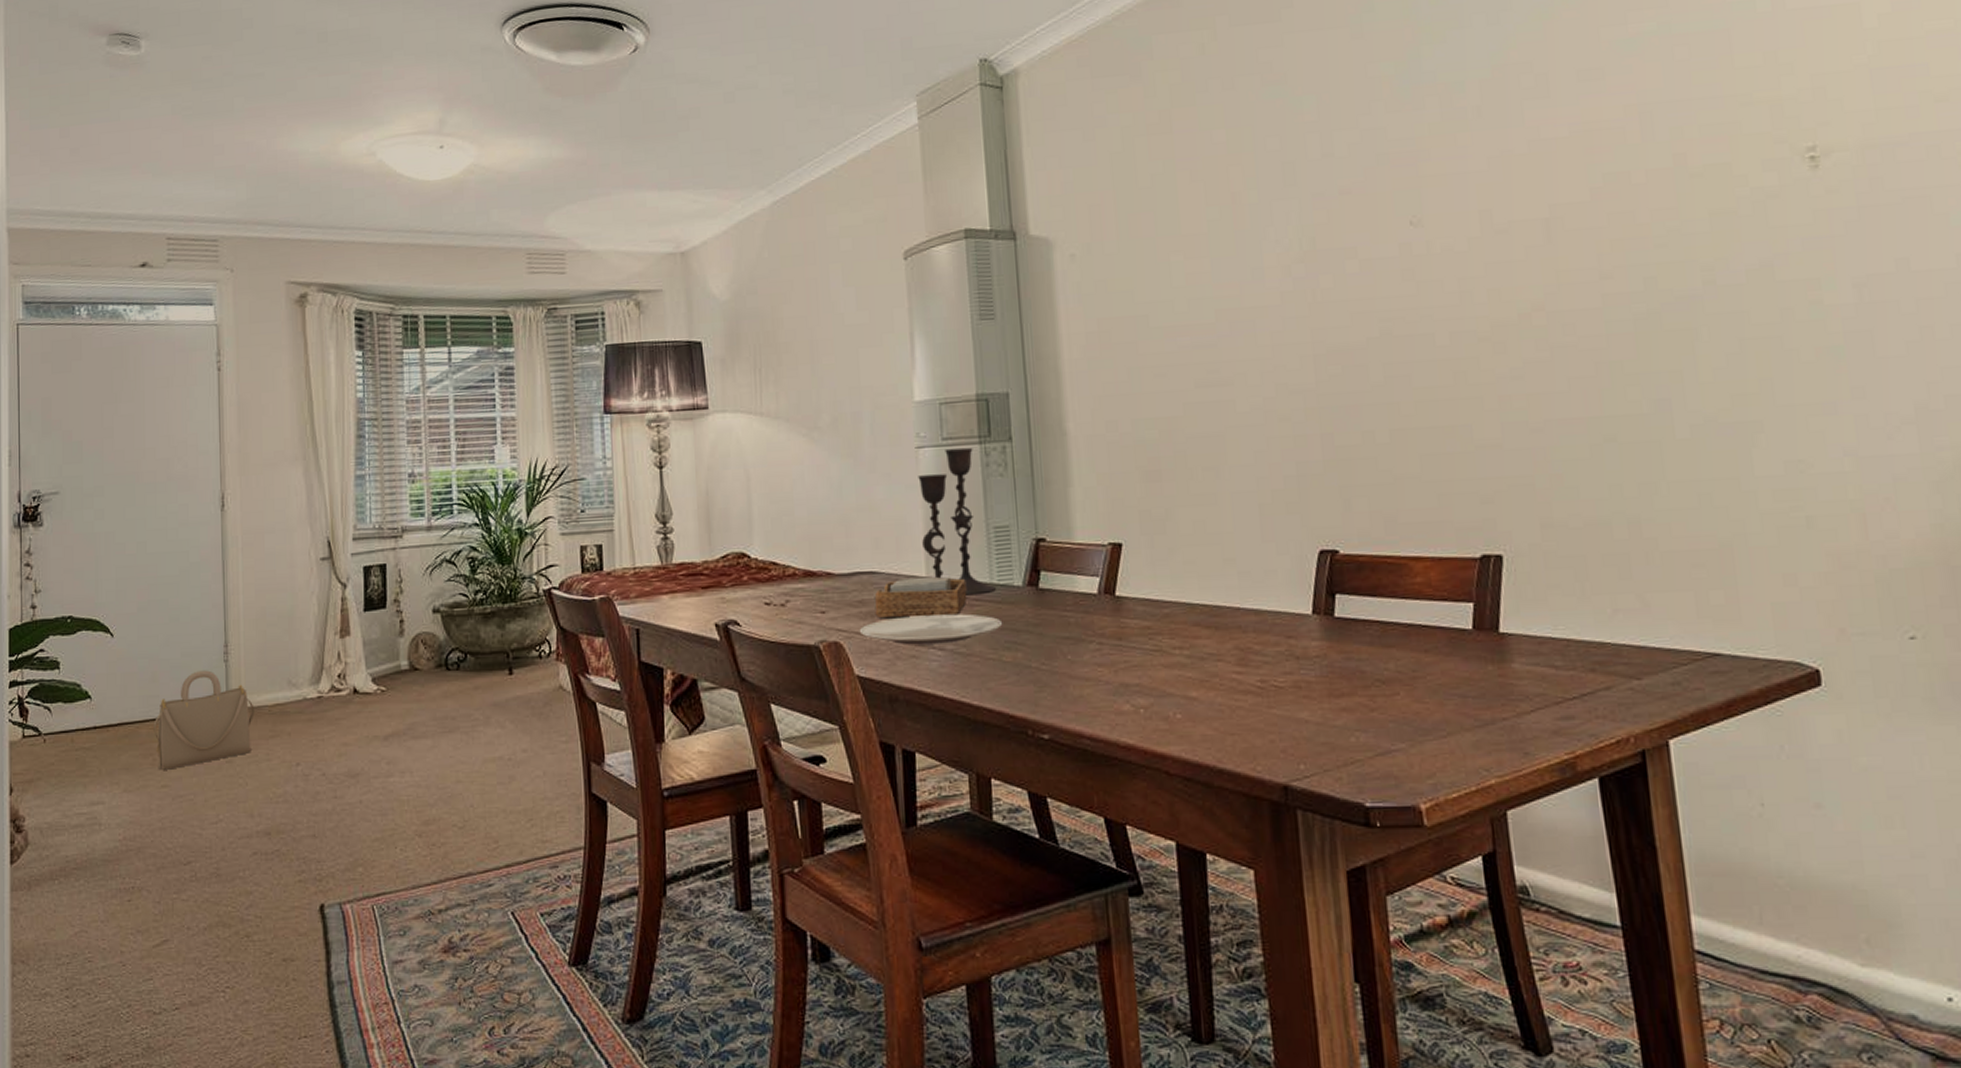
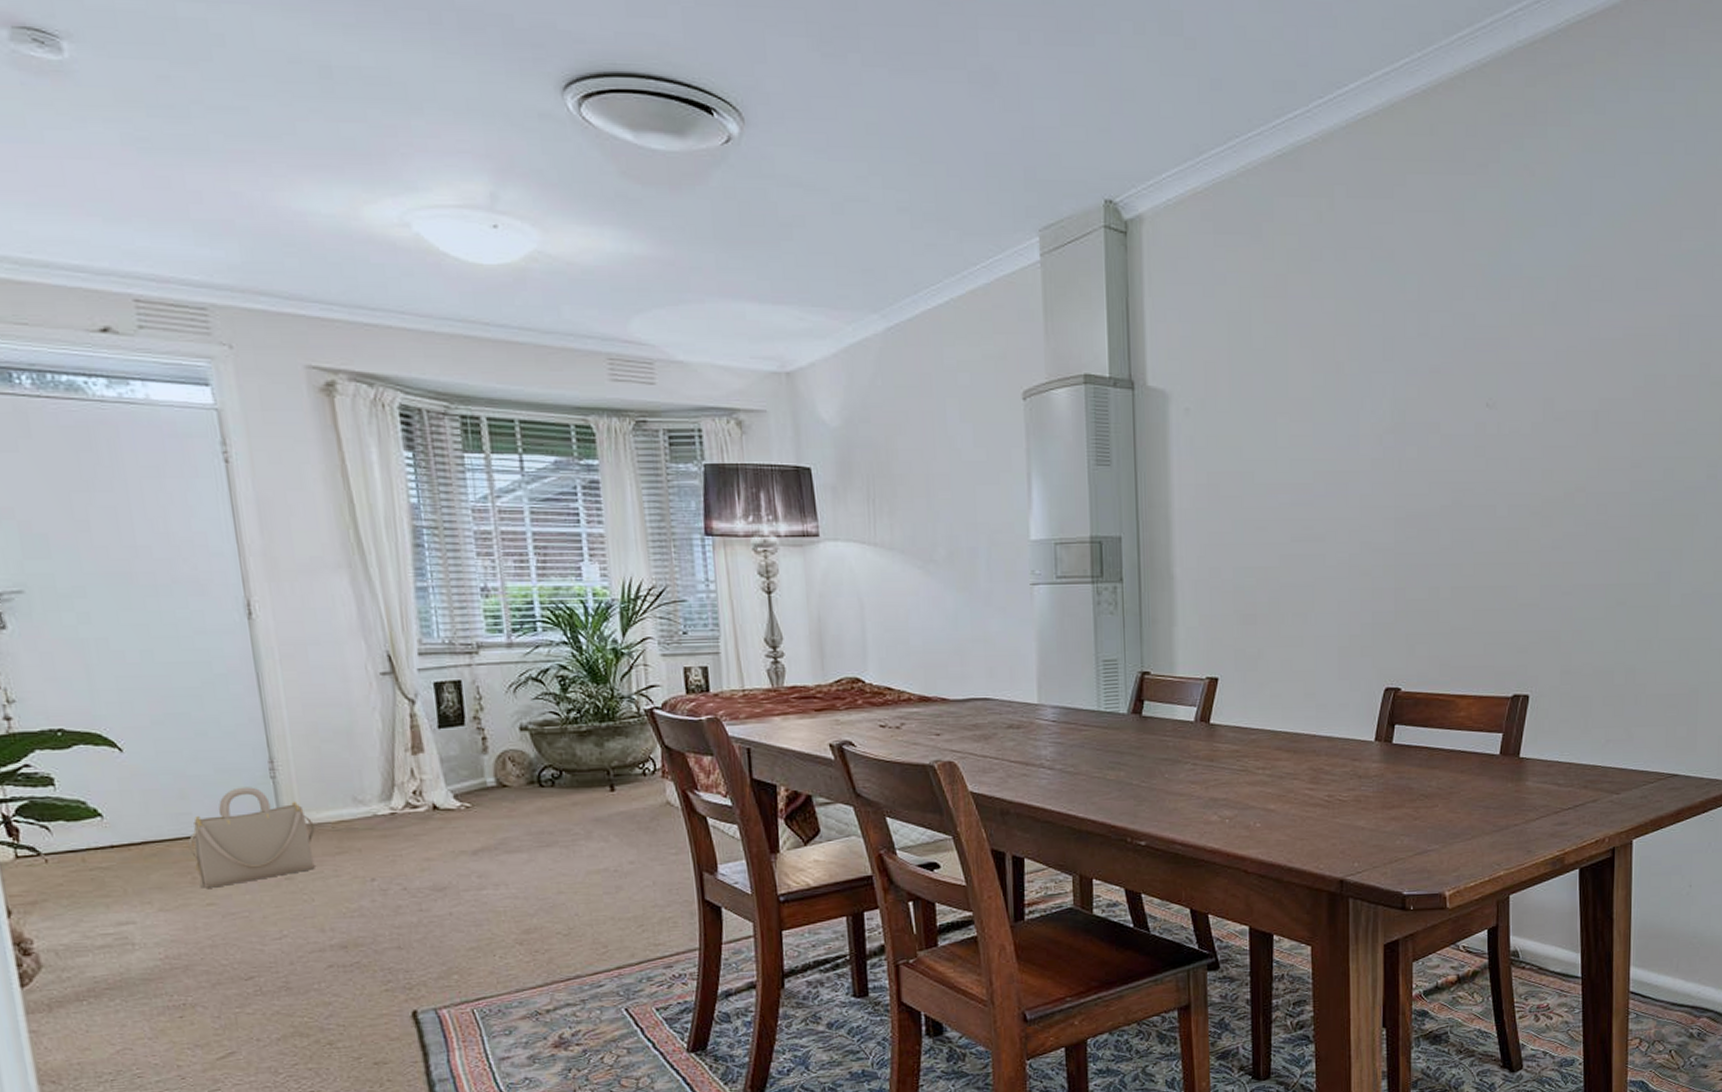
plate: present [859,614,1003,645] -> none [973,737,1108,765]
napkin holder: present [874,576,967,619] -> none [988,704,1076,741]
candlestick: present [918,447,996,596] -> none [1032,586,1103,721]

